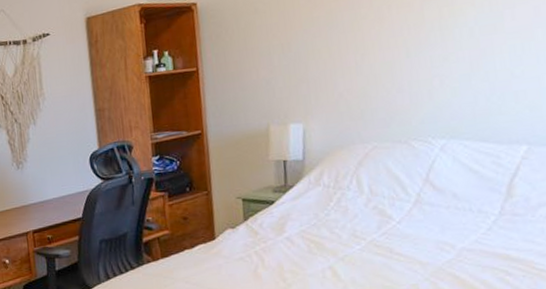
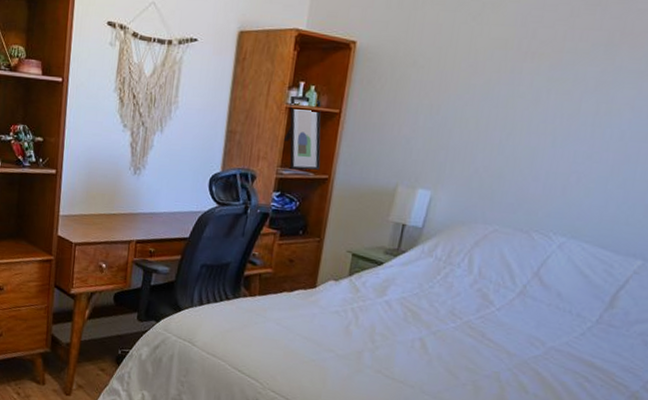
picture frame: none [148,63,191,132] -> present [284,95,321,171]

